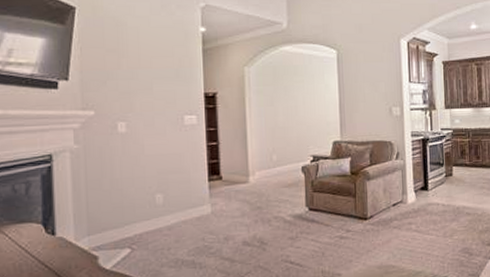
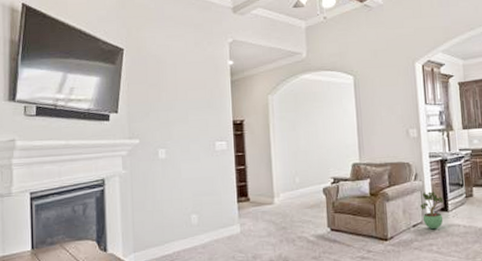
potted plant: none [401,170,424,209] -> present [420,191,444,230]

